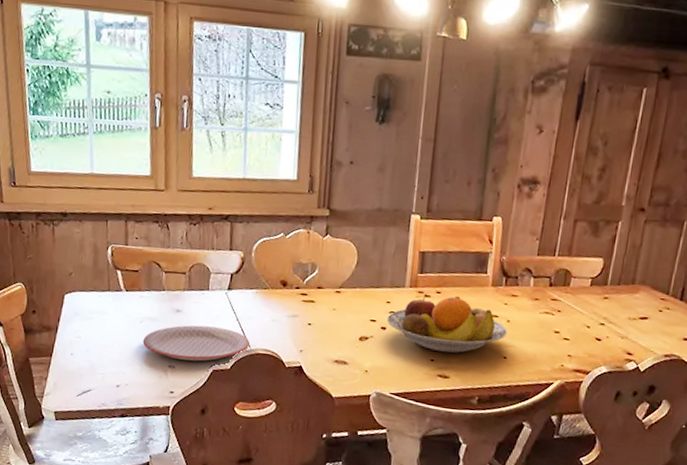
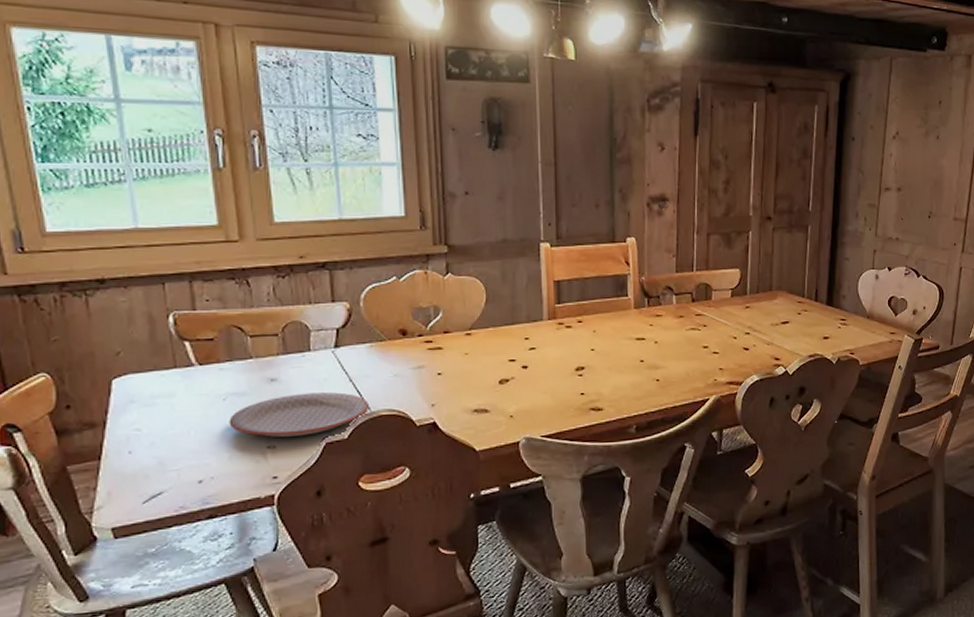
fruit bowl: present [386,293,507,354] -> none [527,322,656,385]

